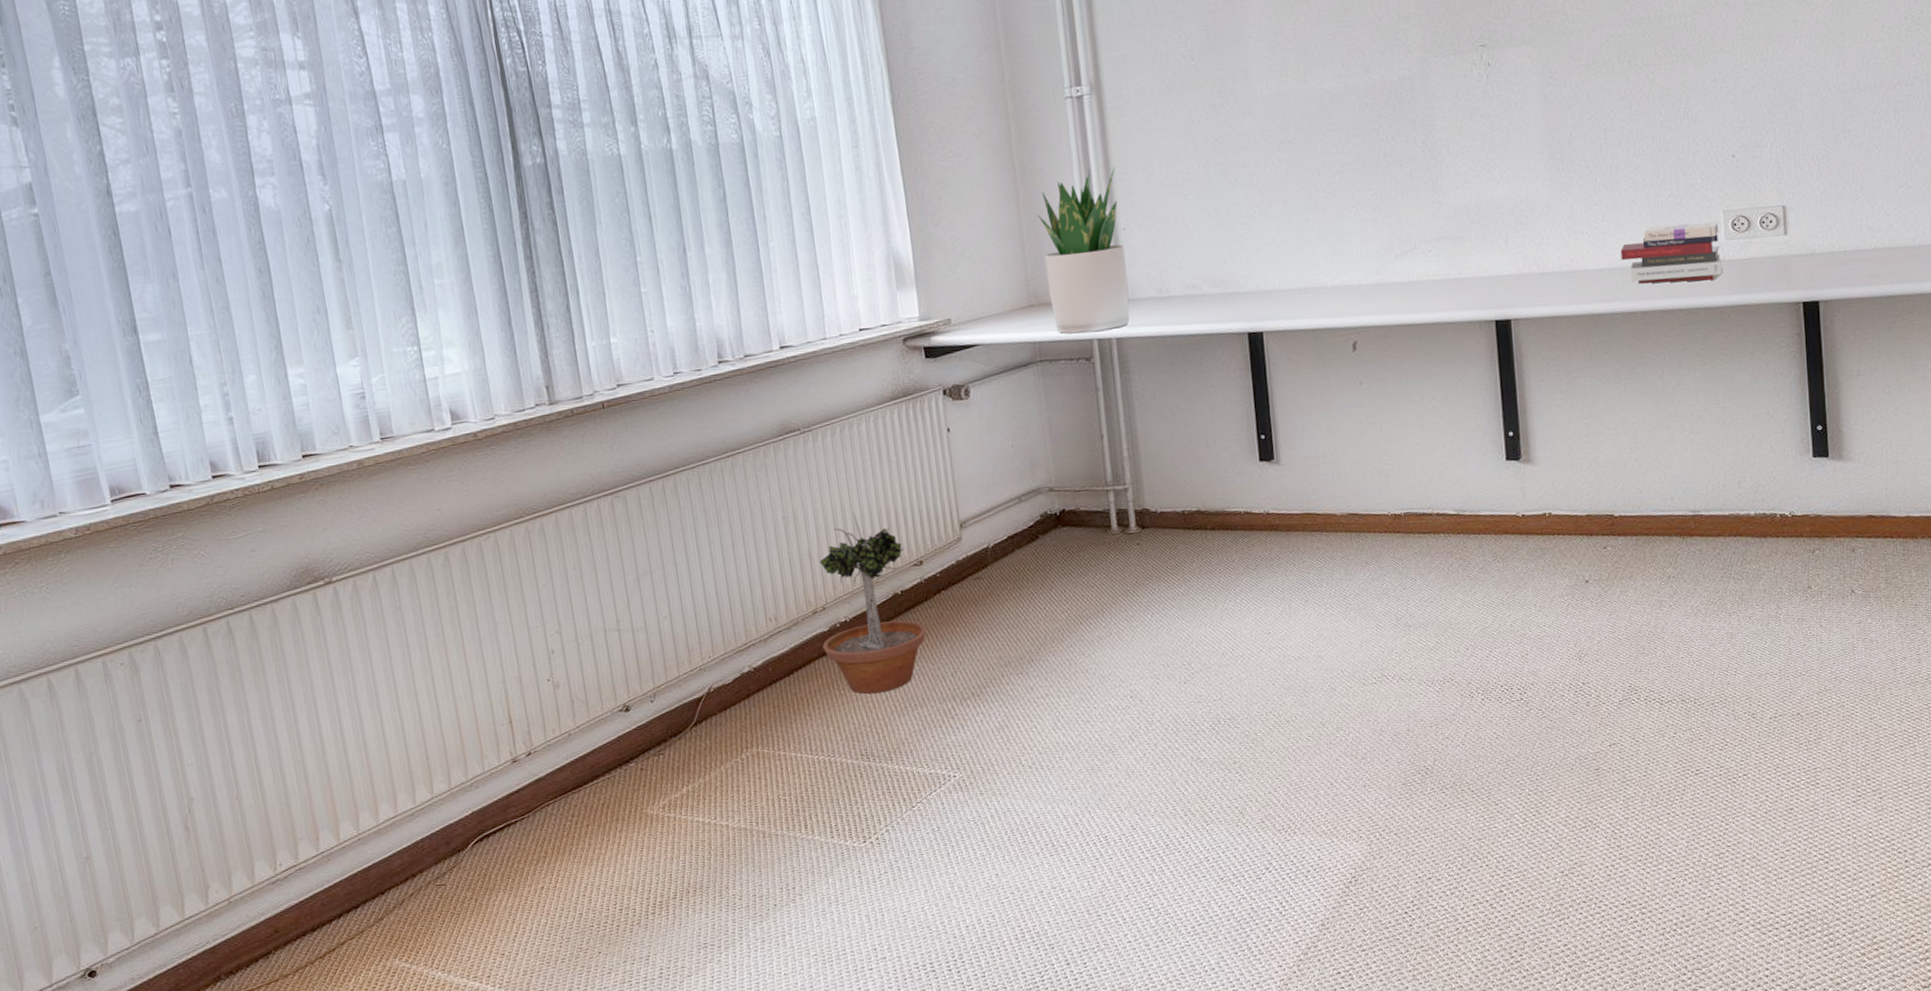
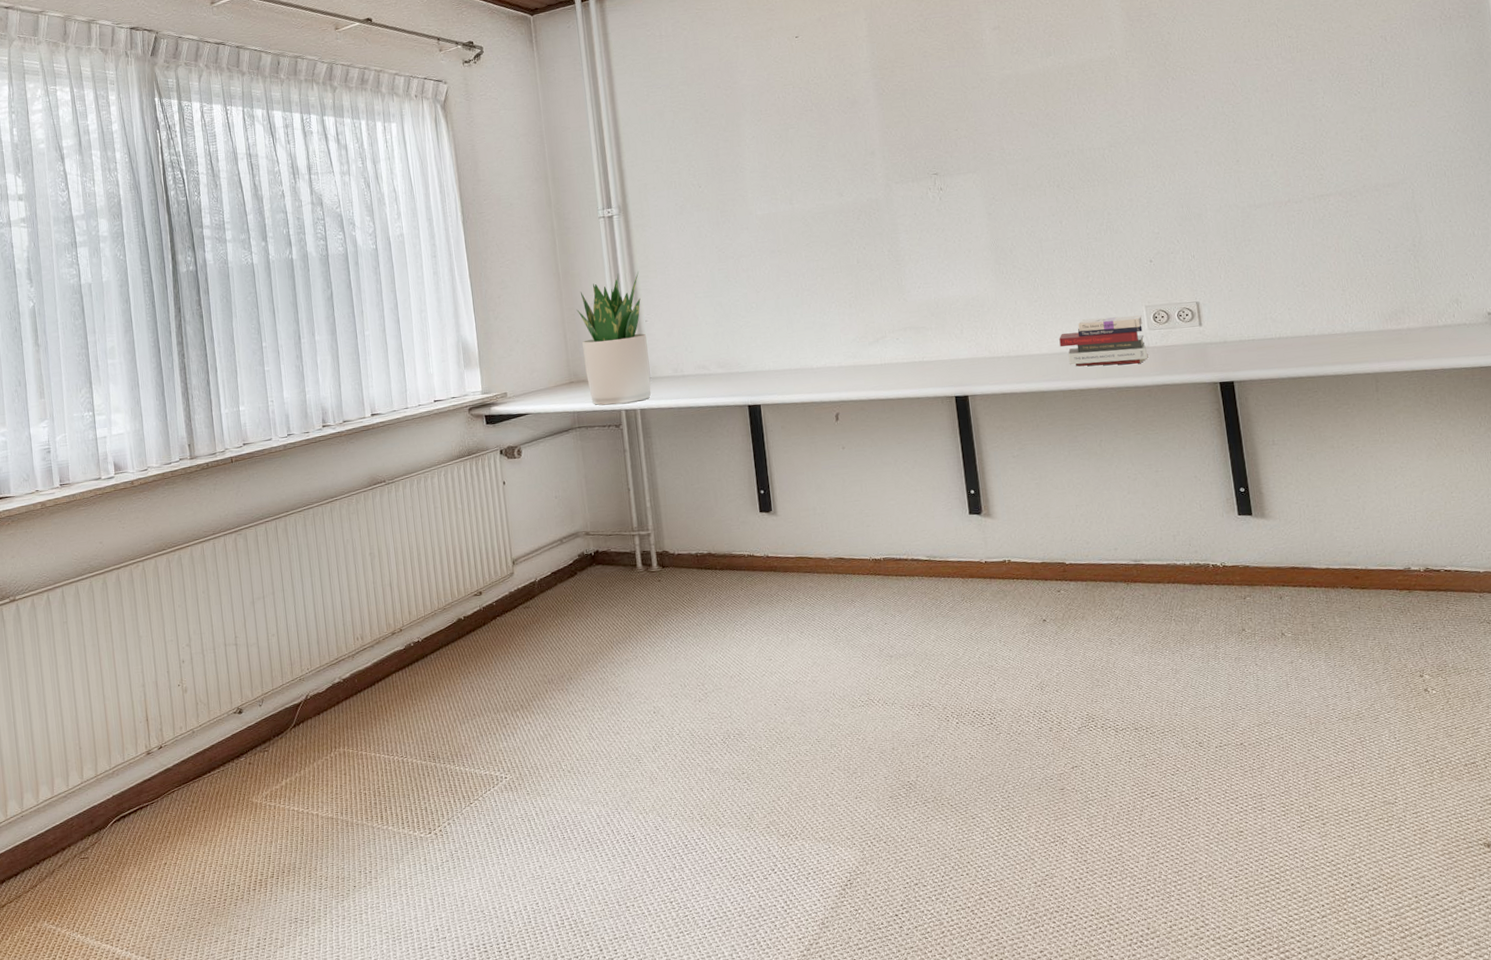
potted tree: present [820,512,927,694] -> none [398,550,484,704]

